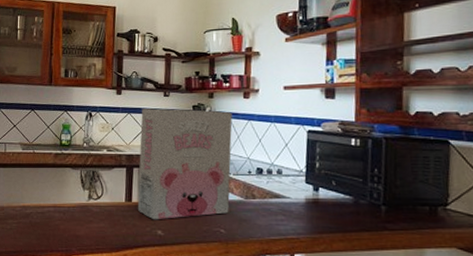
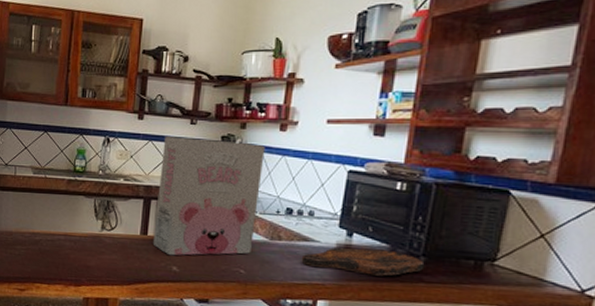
cutting board: none [275,201,386,227] -> present [301,247,425,276]

